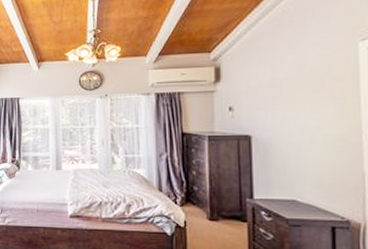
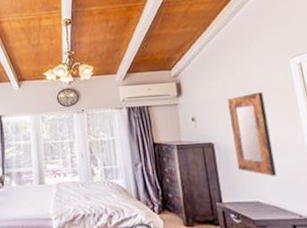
home mirror: none [274,80,322,174] -> present [227,92,277,176]

